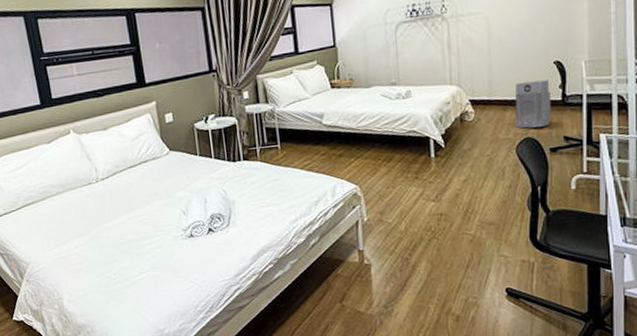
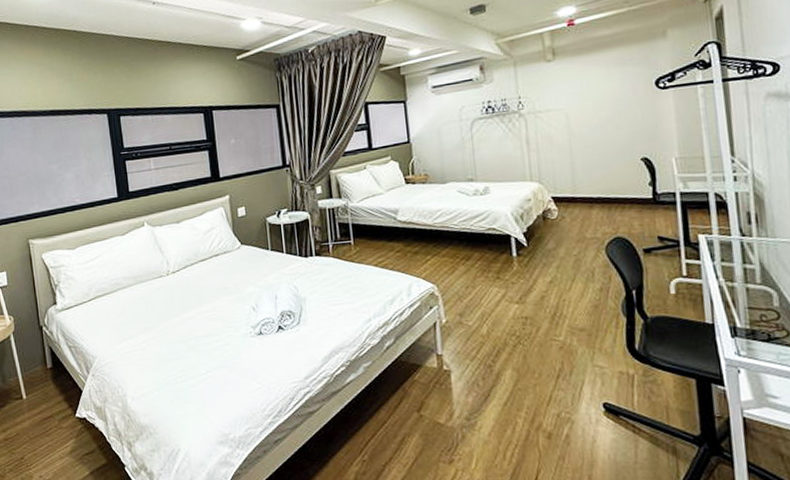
air purifier: present [515,80,551,129] -> none [600,177,643,228]

